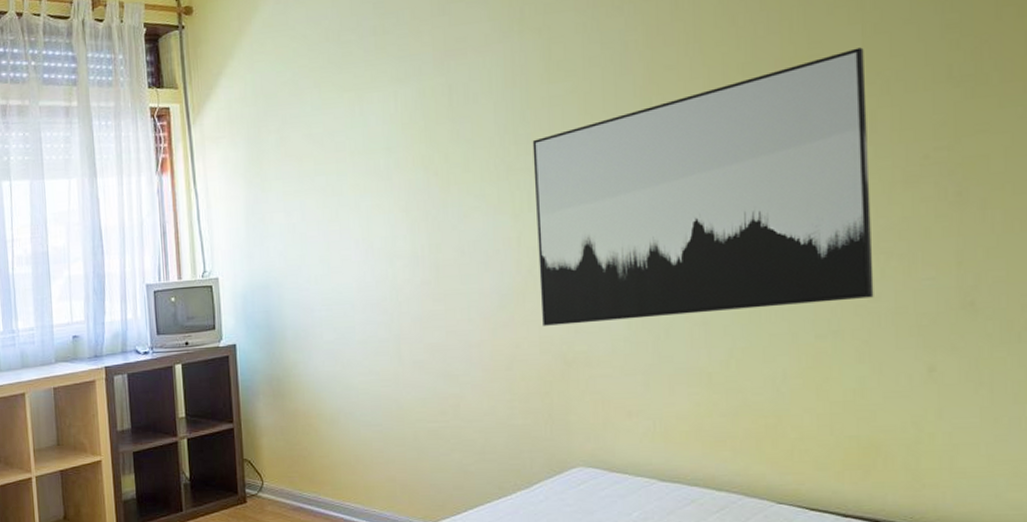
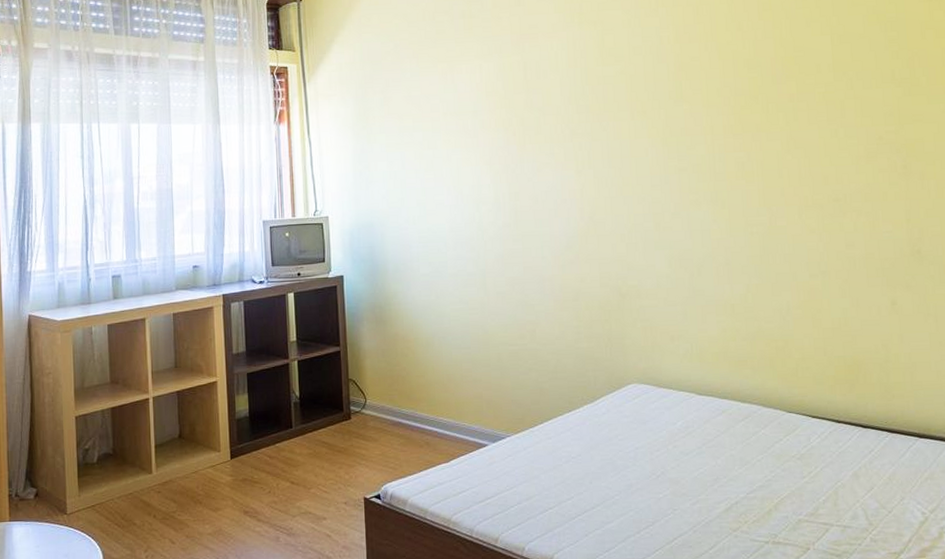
wall art: present [532,47,874,326] -> none [591,53,850,264]

